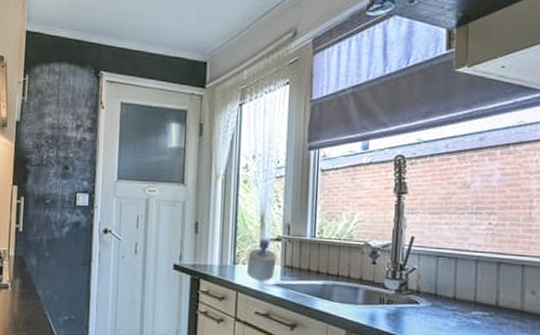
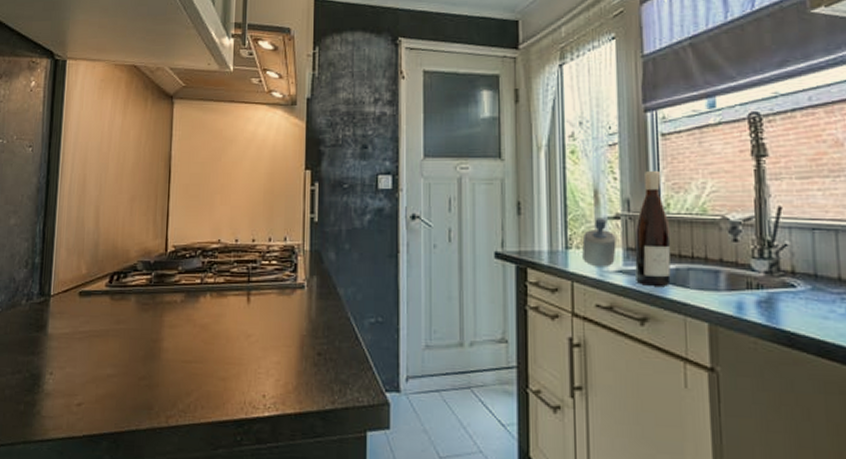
bottle: none [290,201,322,299] -> present [634,171,671,286]

